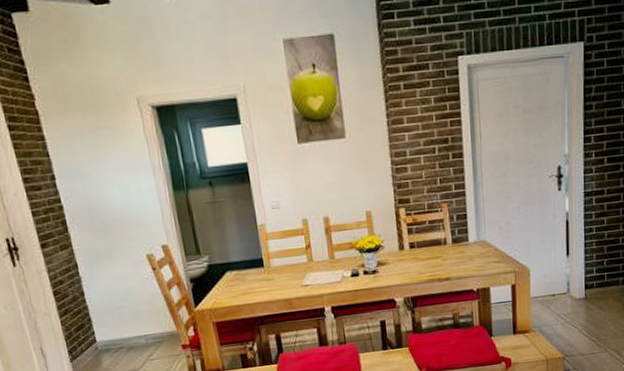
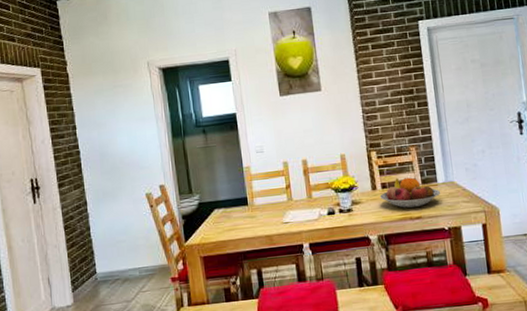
fruit bowl: none [407,236,472,269] -> present [380,177,441,208]

